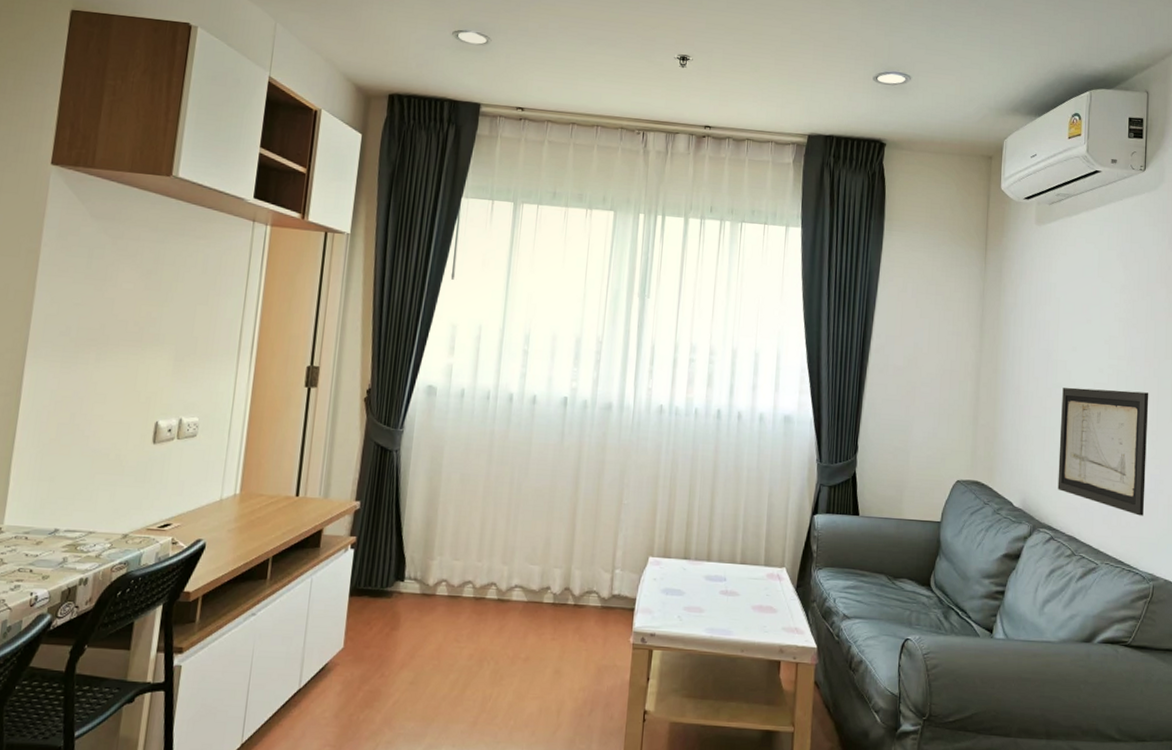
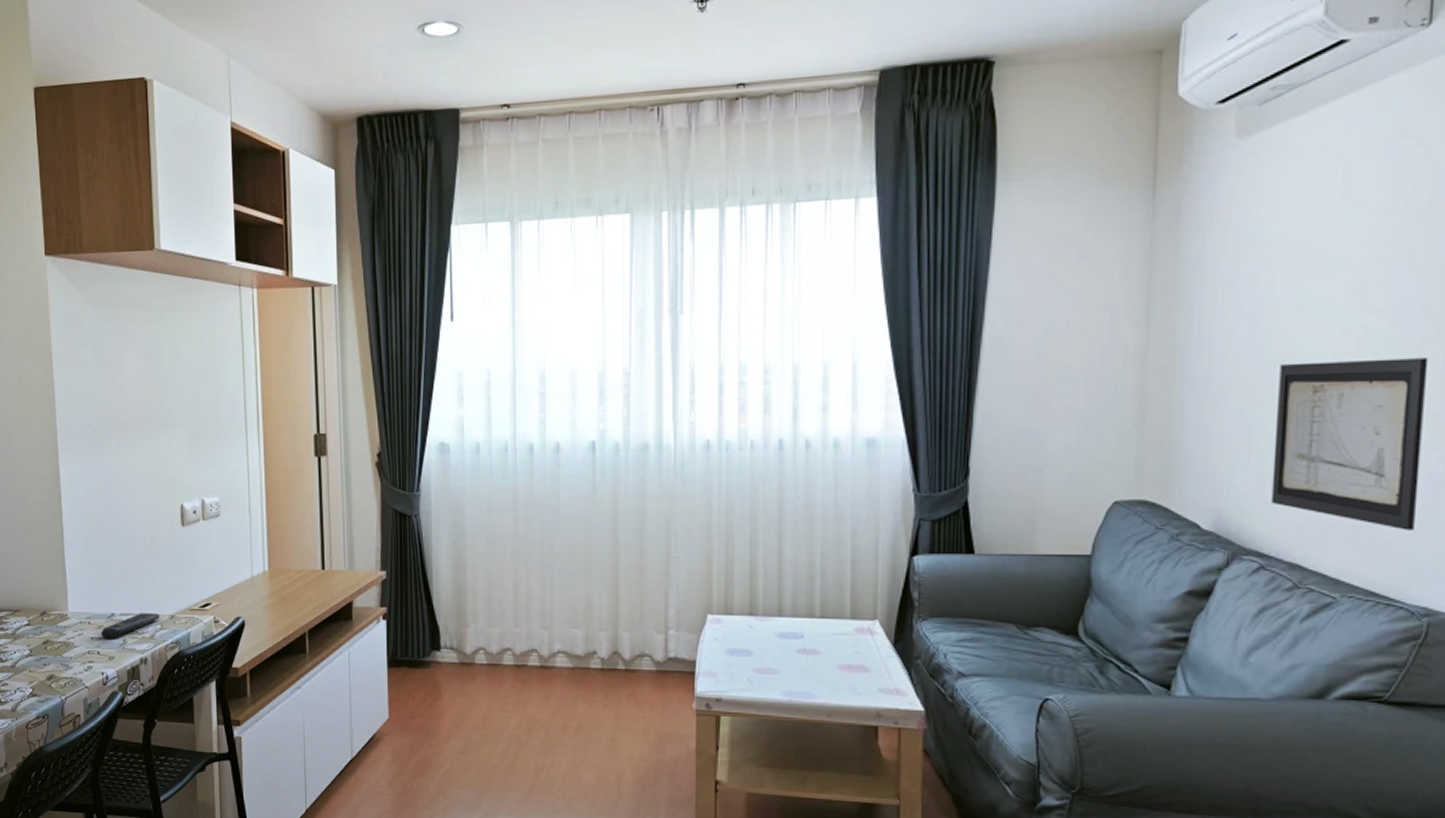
remote control: none [38,530,111,557] -> present [101,613,160,640]

